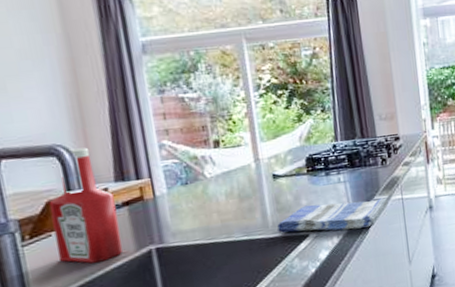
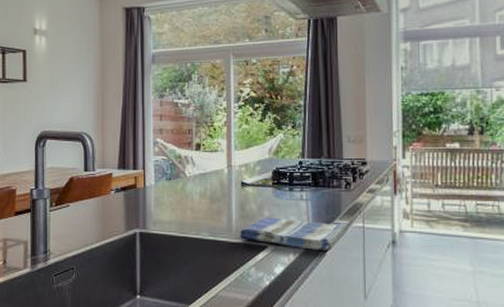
ketchup bottle: present [48,147,123,264] -> none [71,137,116,235]

